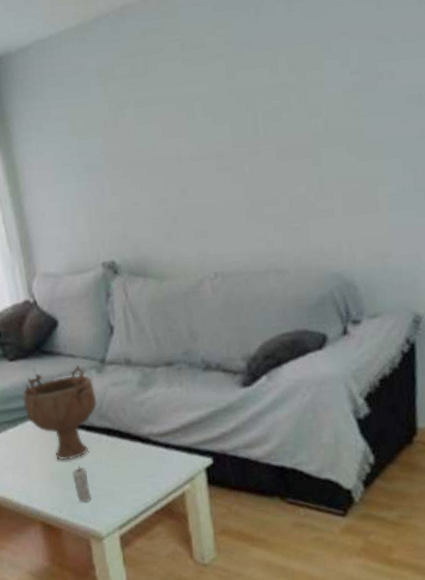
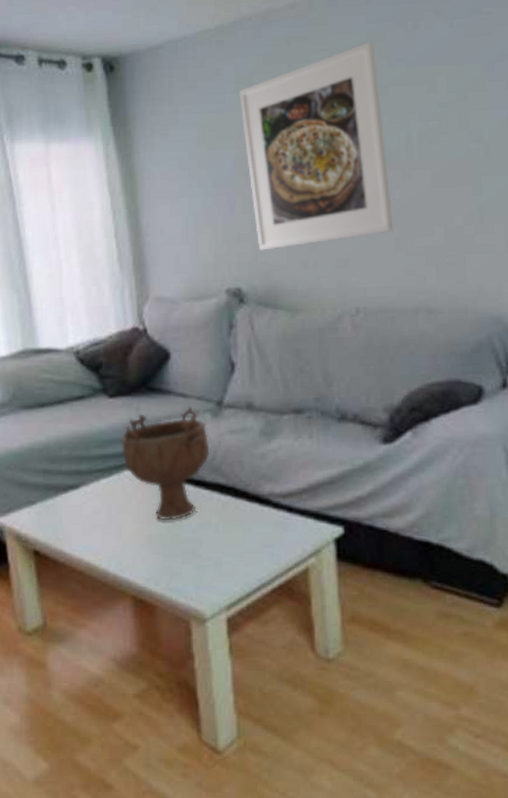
candle: present [72,466,92,502] -> none [174,528,196,574]
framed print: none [102,29,244,227] -> present [239,42,394,251]

